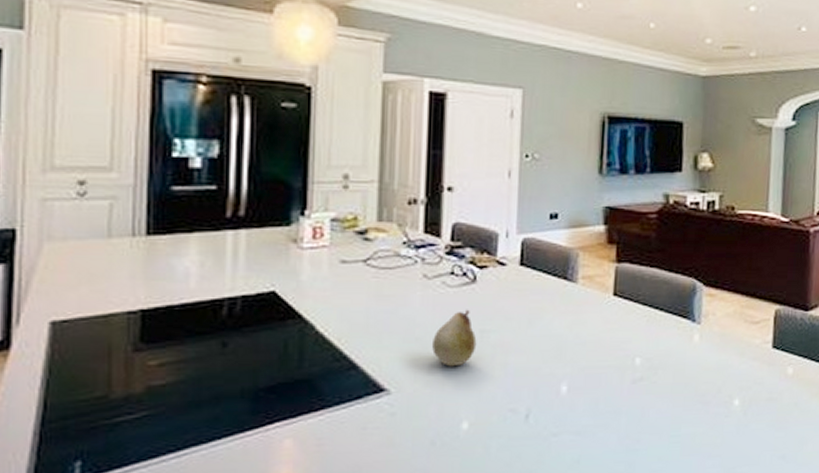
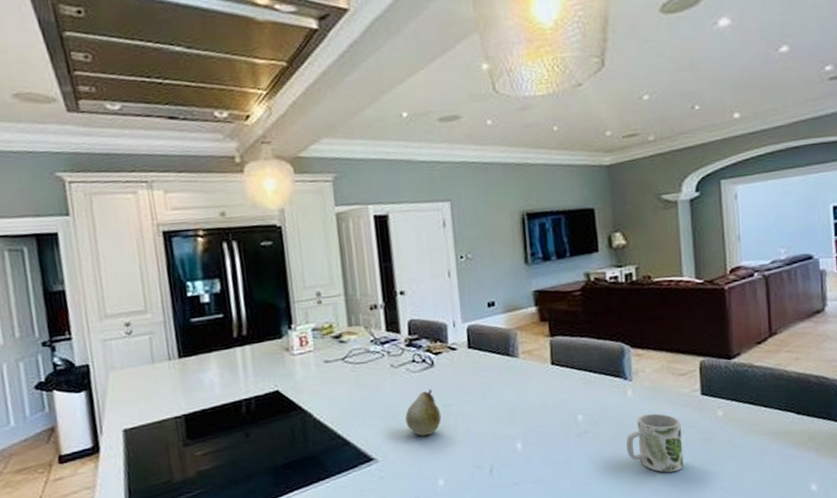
mug: none [684,364,747,434] -> present [626,413,684,473]

